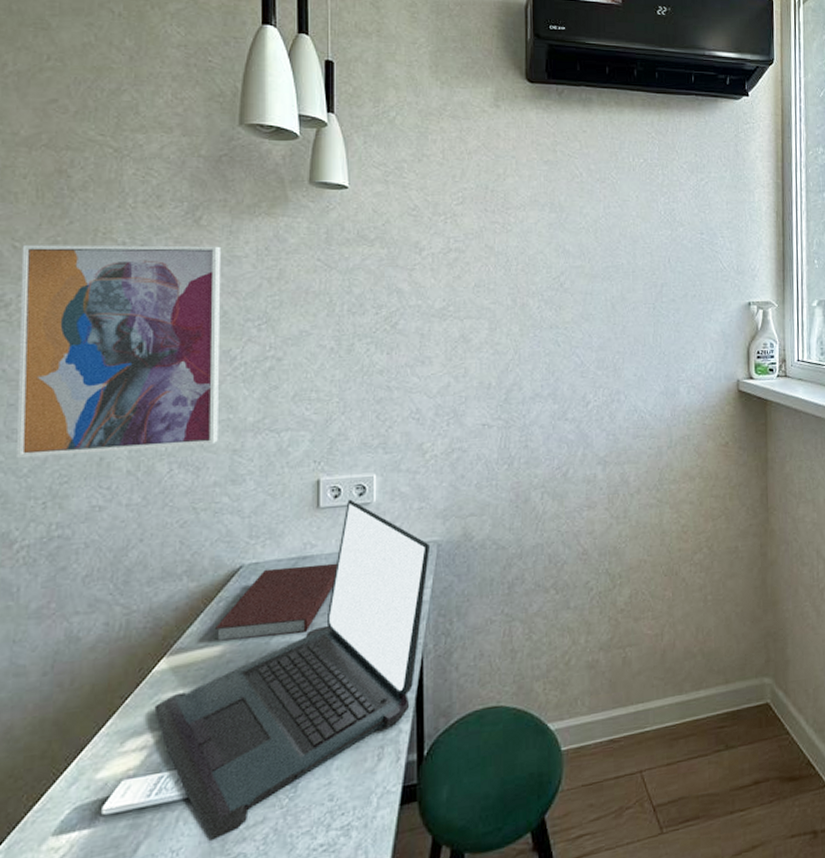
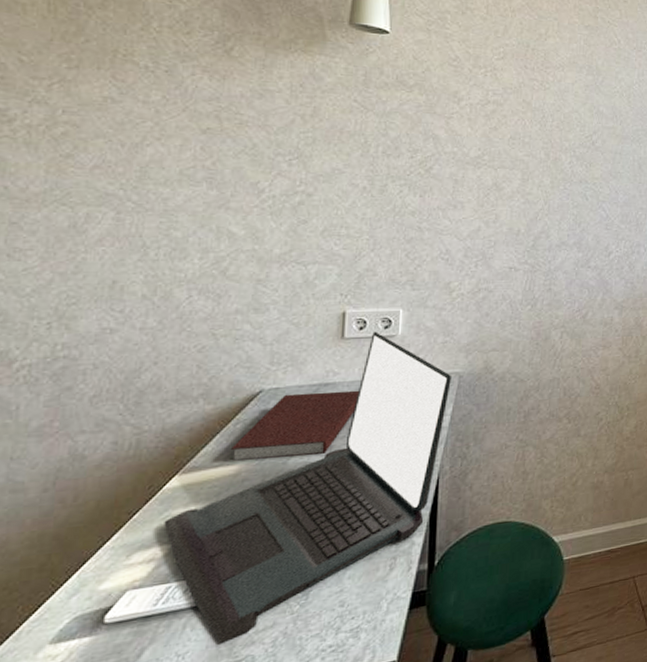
wall art: present [17,245,222,458] -> none [19,60,254,277]

